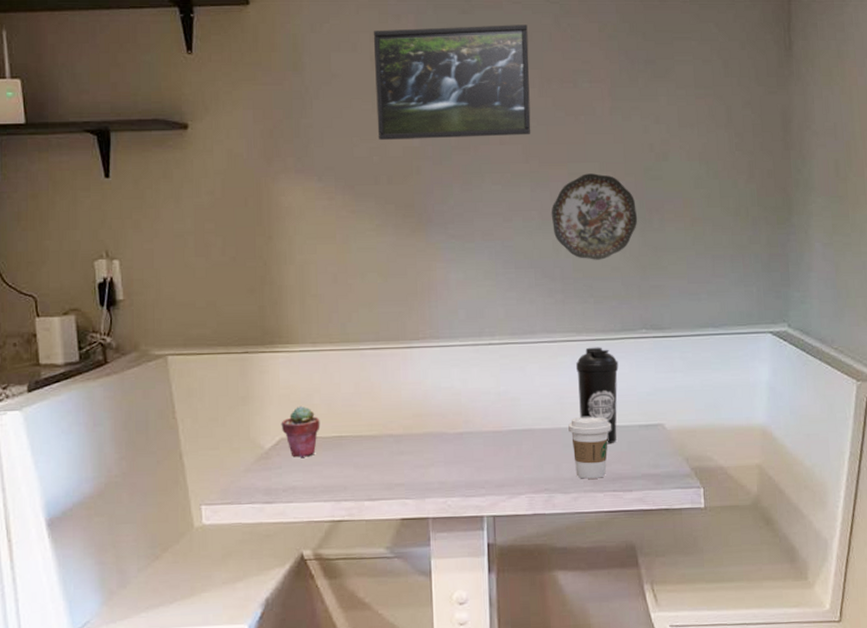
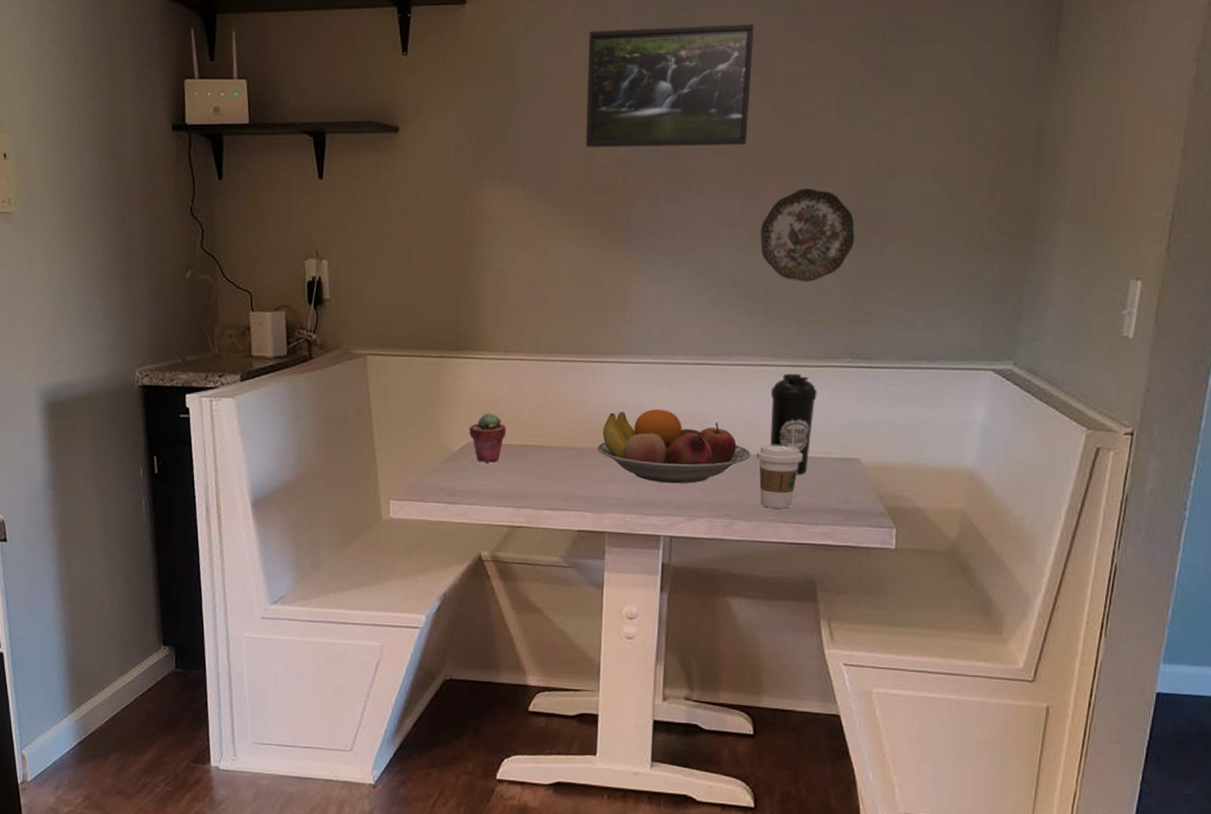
fruit bowl: none [413,390,564,463] -> present [596,409,752,484]

